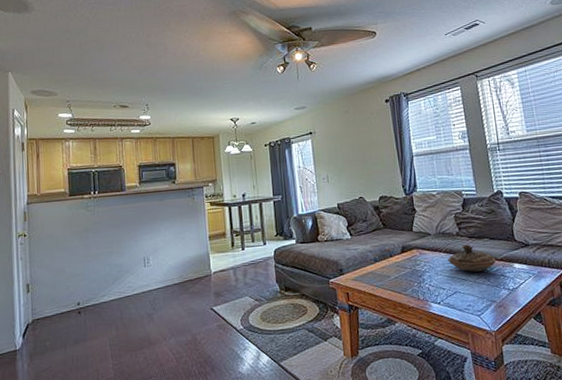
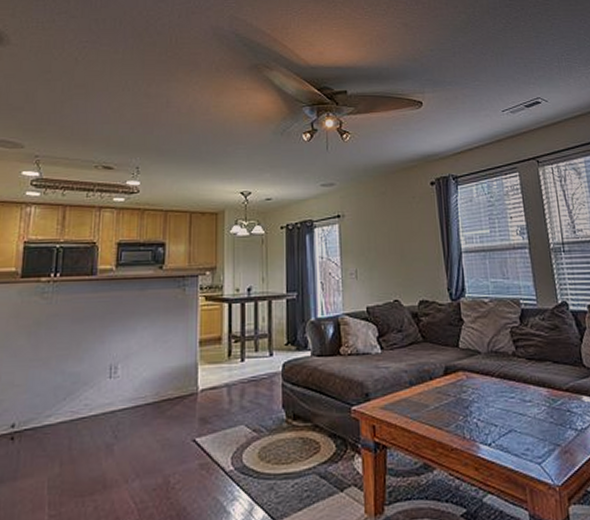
decorative bowl: present [448,244,497,272] -> none [501,368,561,405]

